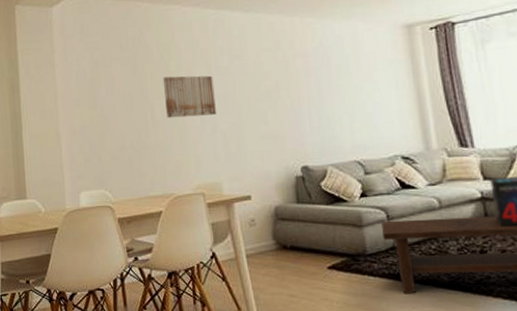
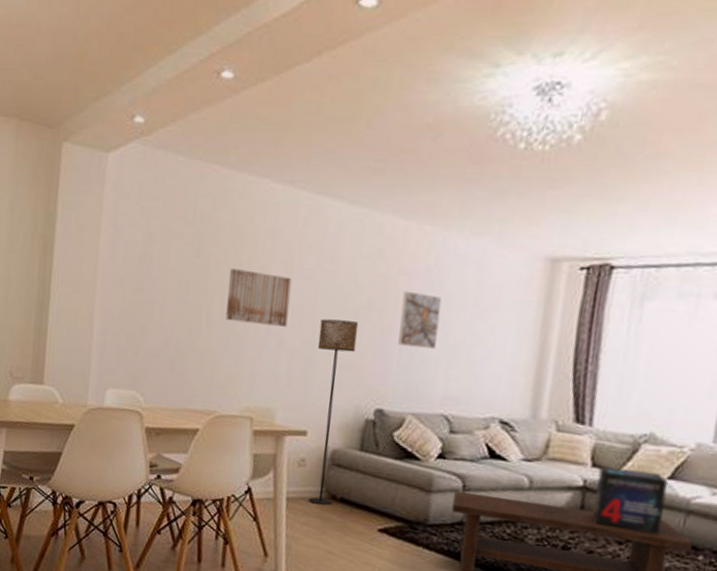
floor lamp: none [242,100,285,256] -> present [309,318,358,506]
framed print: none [302,69,338,112] -> present [398,290,442,349]

